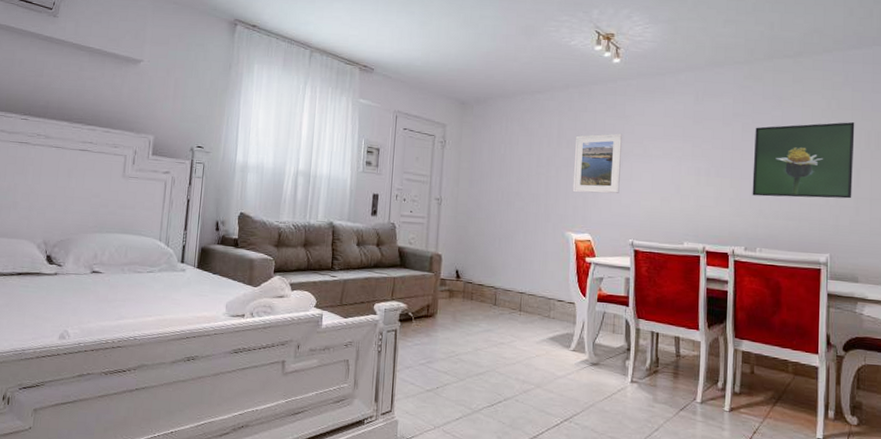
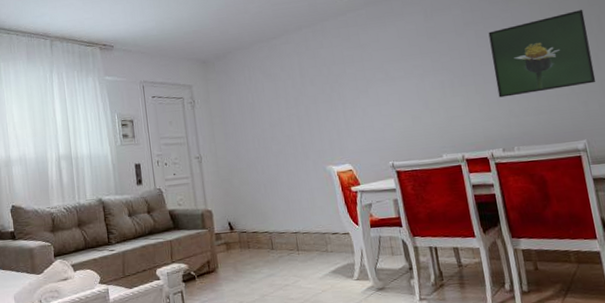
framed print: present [572,133,623,194] -> none [318,62,371,127]

